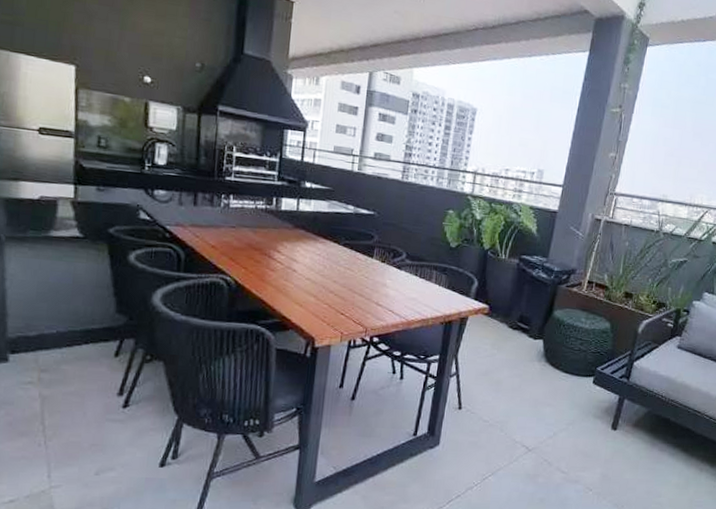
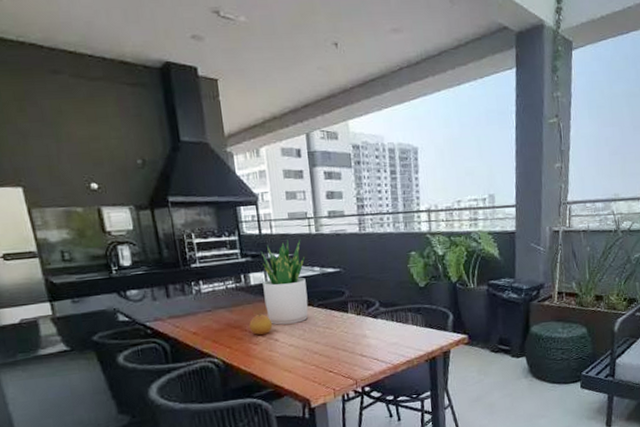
fruit: none [269,240,294,263] -> present [248,313,273,336]
planter: none [290,172,342,258] -> present [260,238,309,325]

